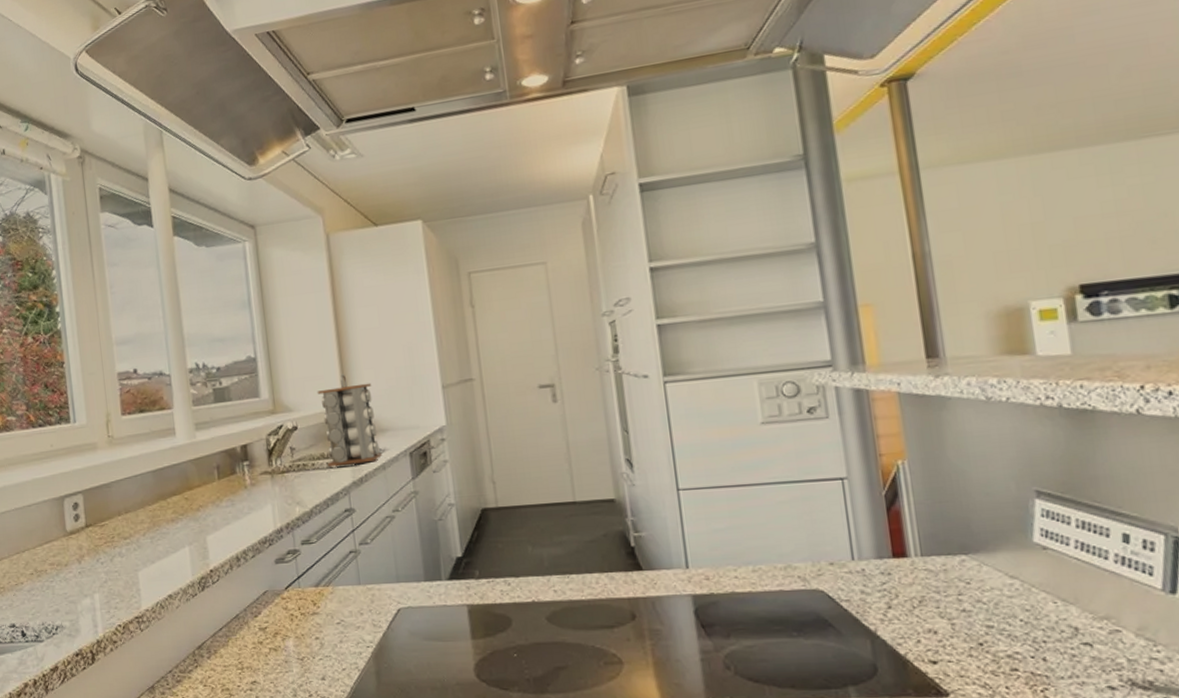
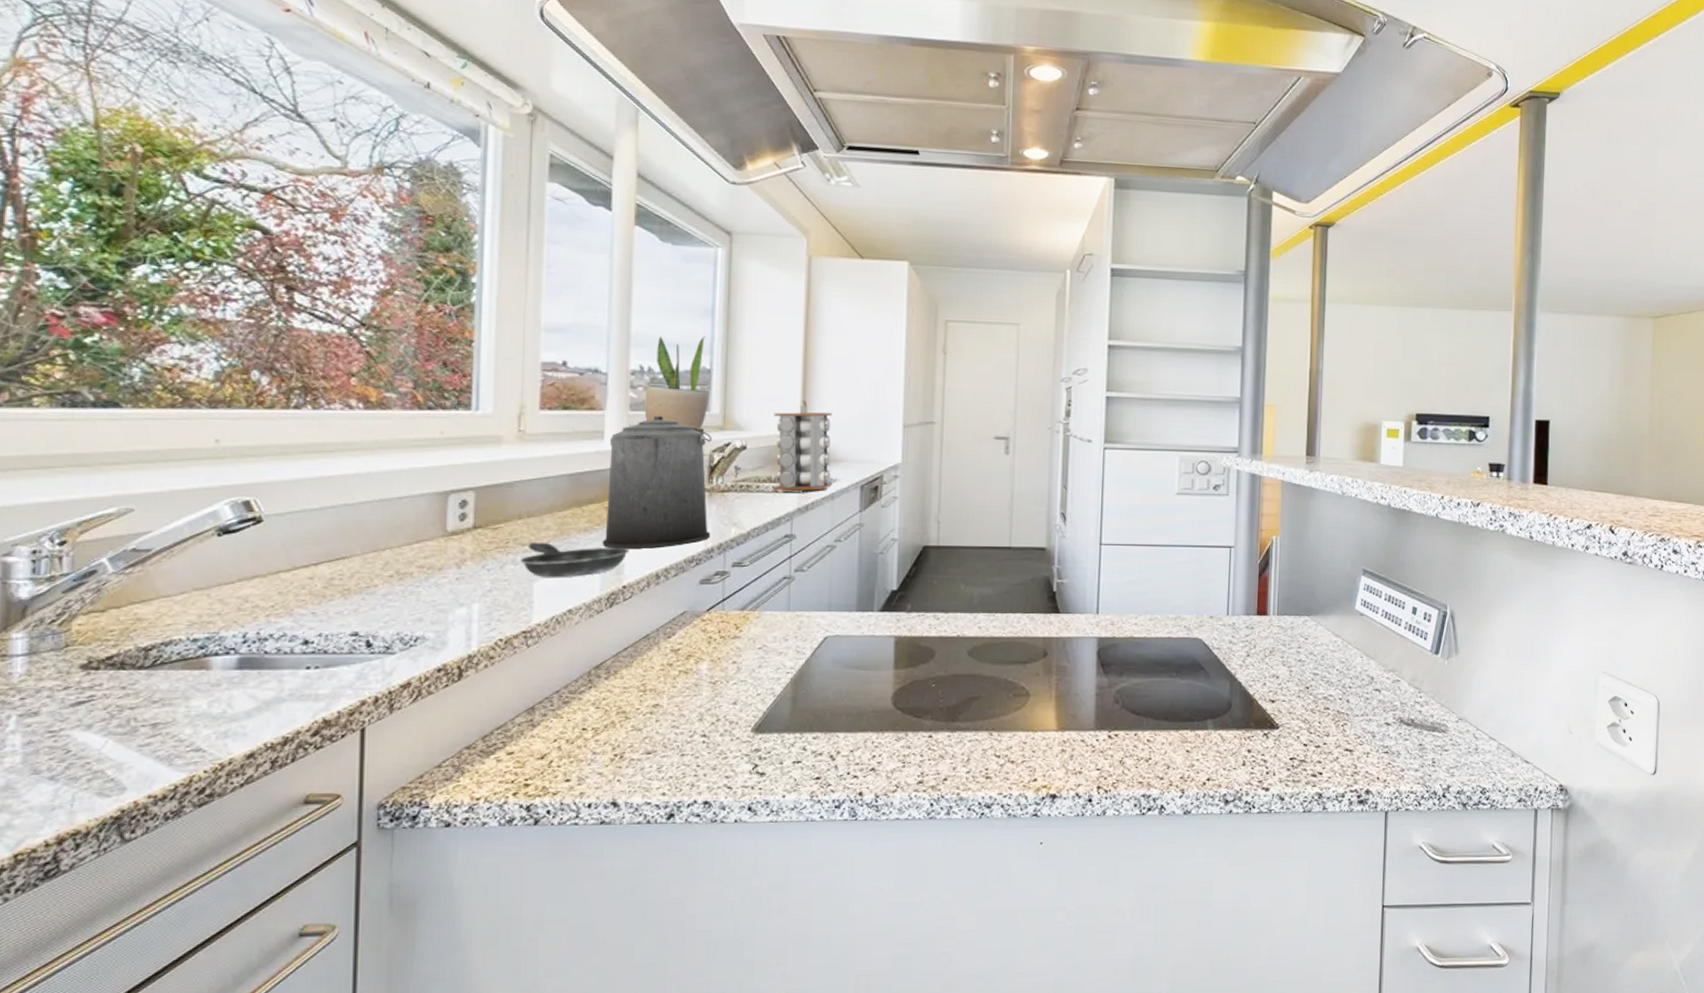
frying pan: none [125,534,211,567] -> present [520,542,630,578]
cooking pot: none [180,407,278,536] -> present [602,416,713,549]
potted plant: none [203,326,258,417] -> present [644,335,710,430]

